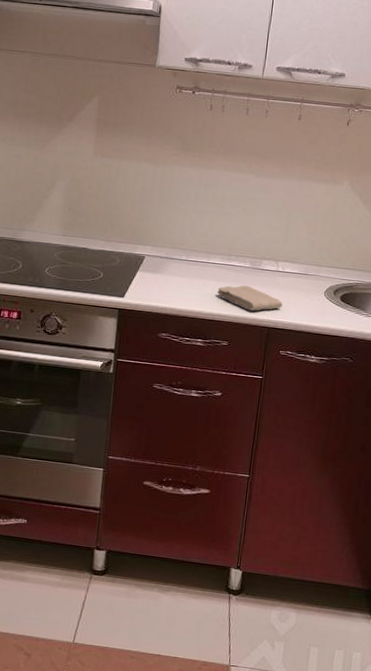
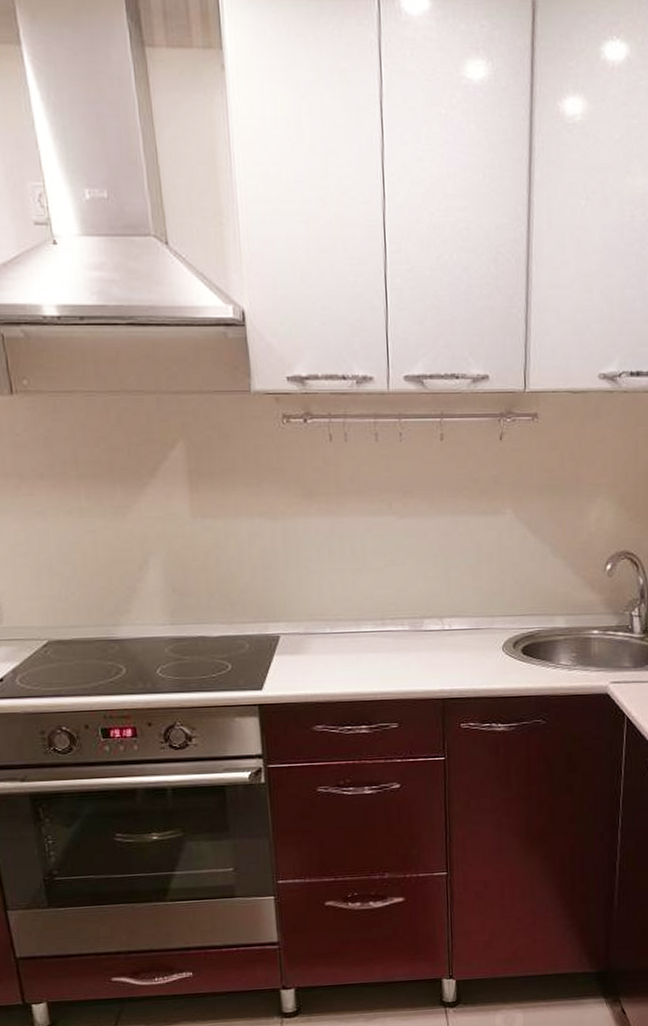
washcloth: present [216,285,283,311] -> none [374,652,455,682]

